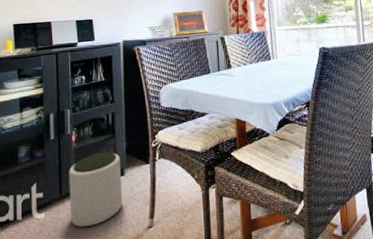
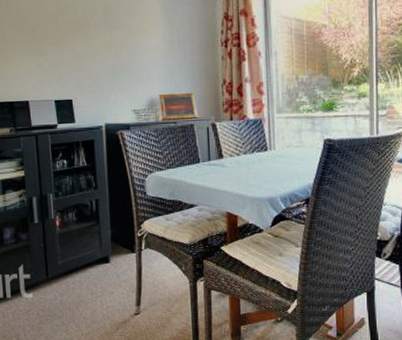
plant pot: present [68,152,123,227] -> none [54,238,109,309]

